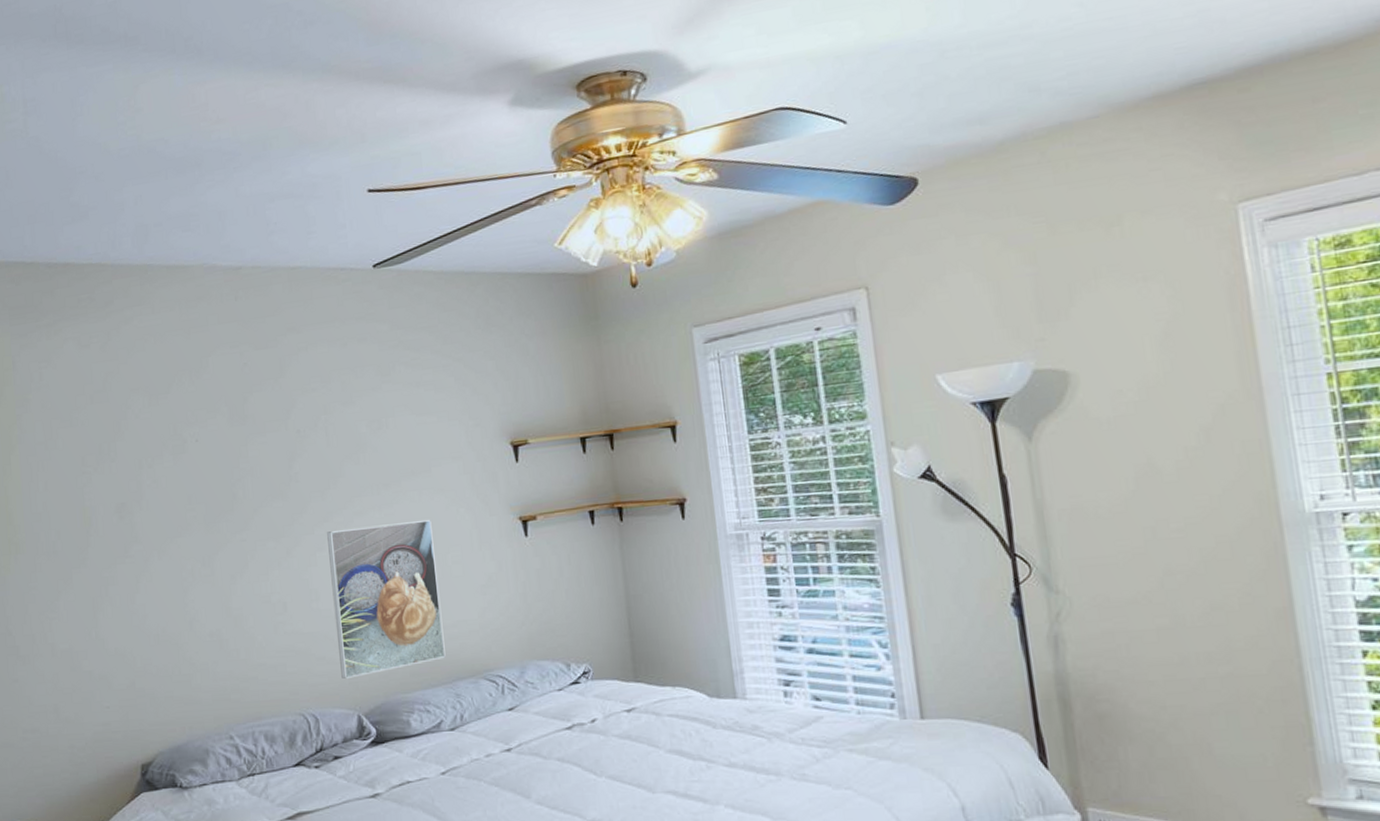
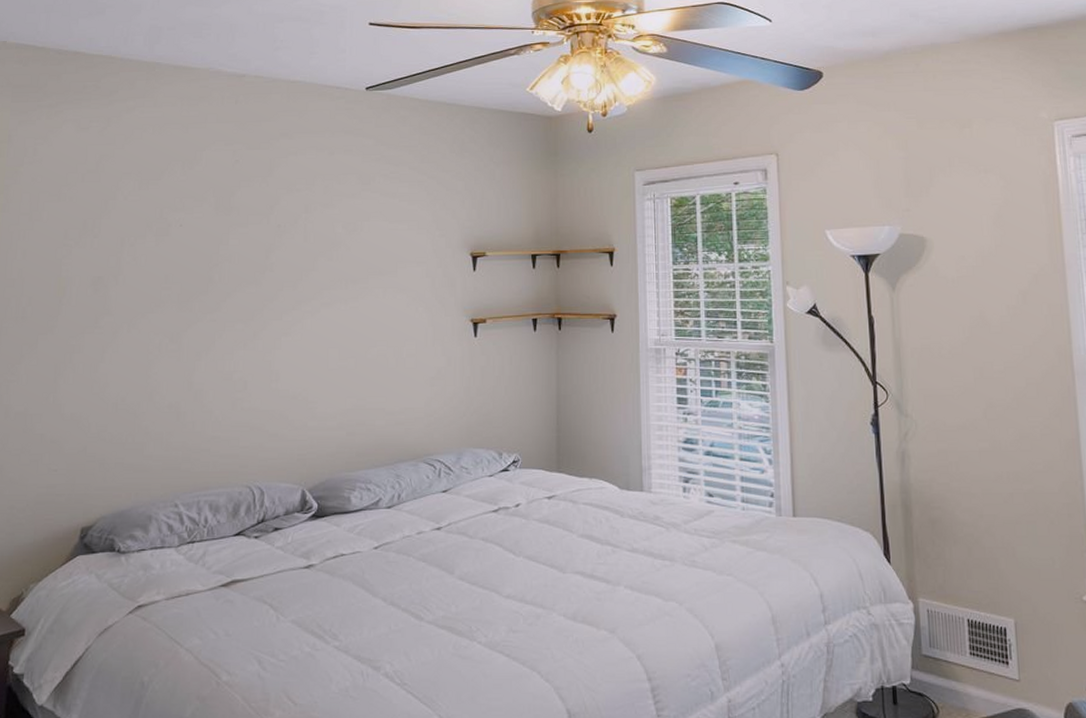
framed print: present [327,520,446,679] -> none [291,316,392,455]

